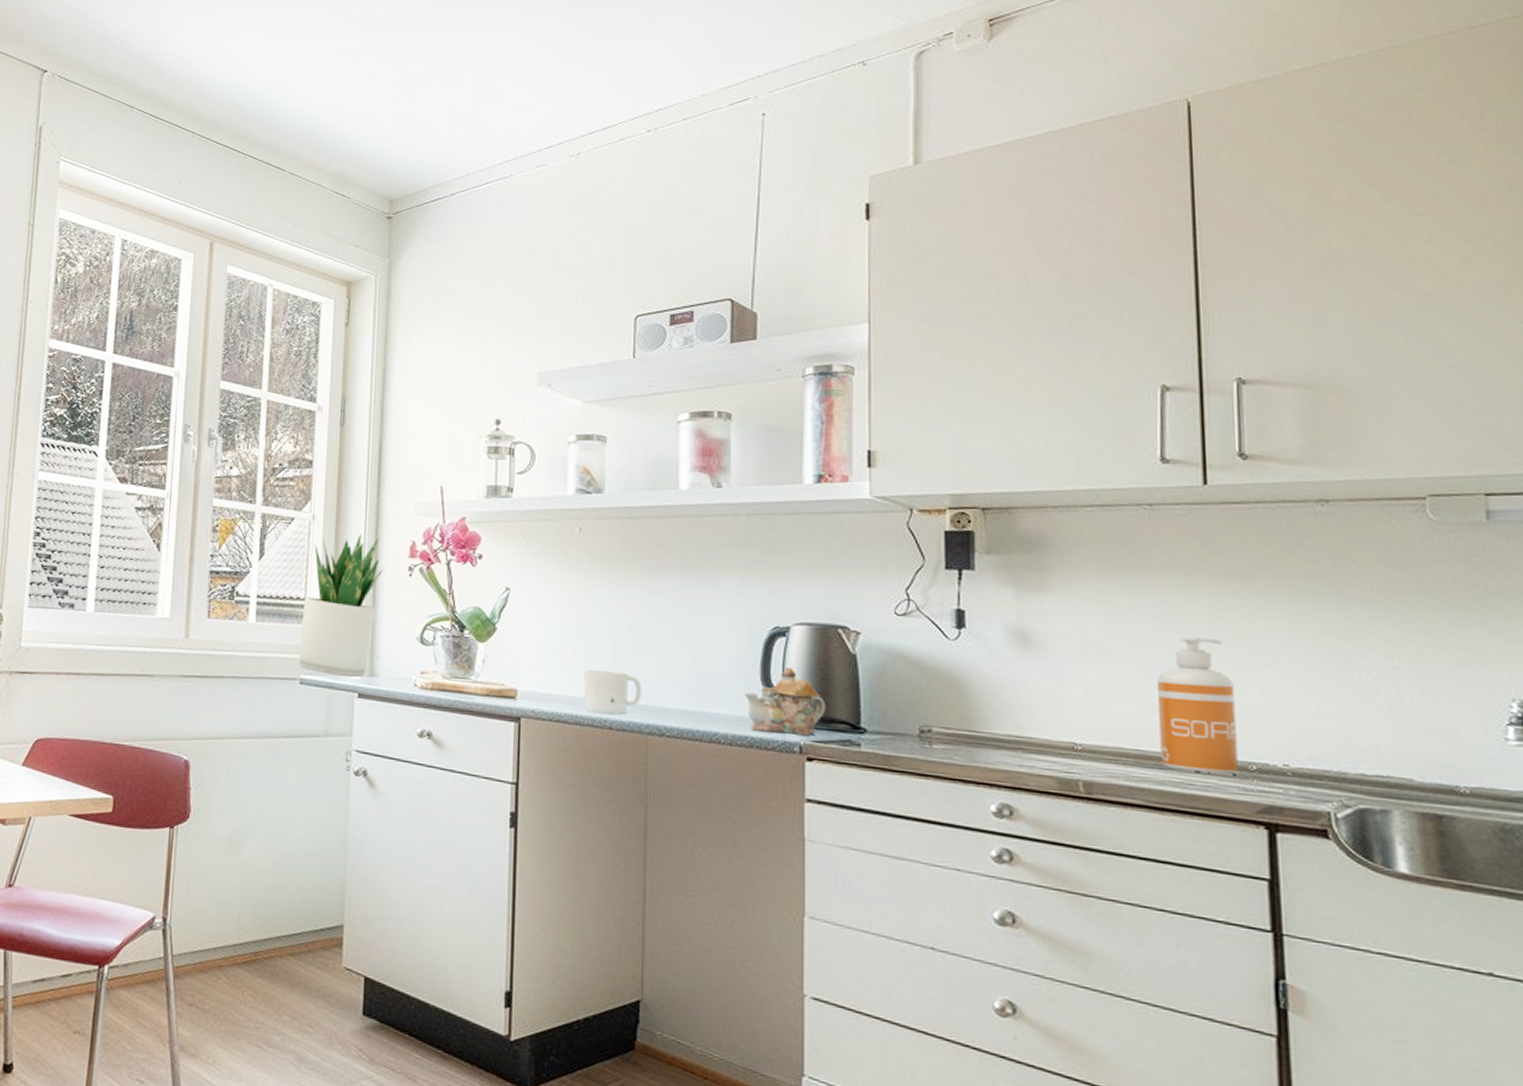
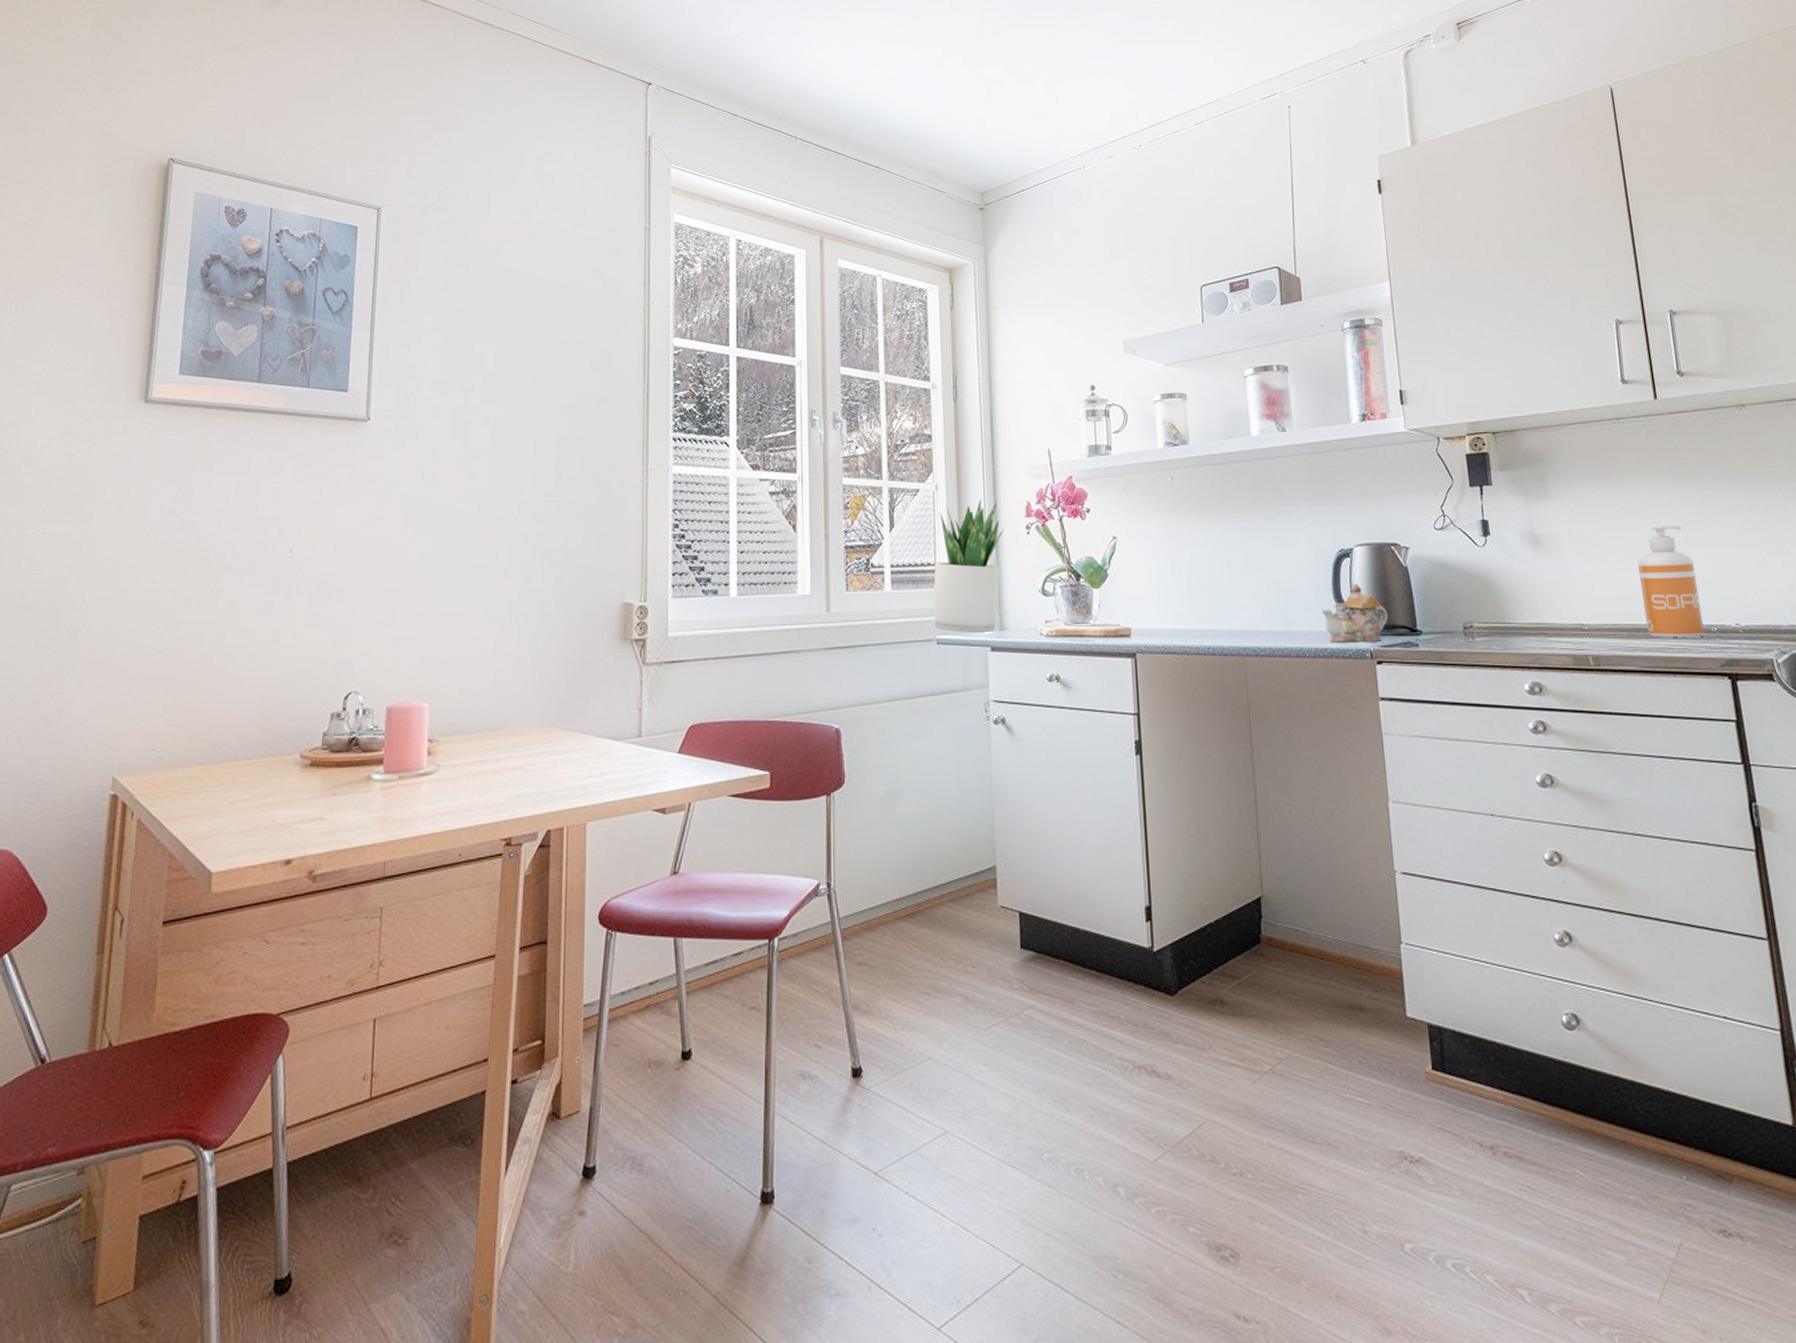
mug: present [582,669,643,715] -> none [1185,602,1238,642]

